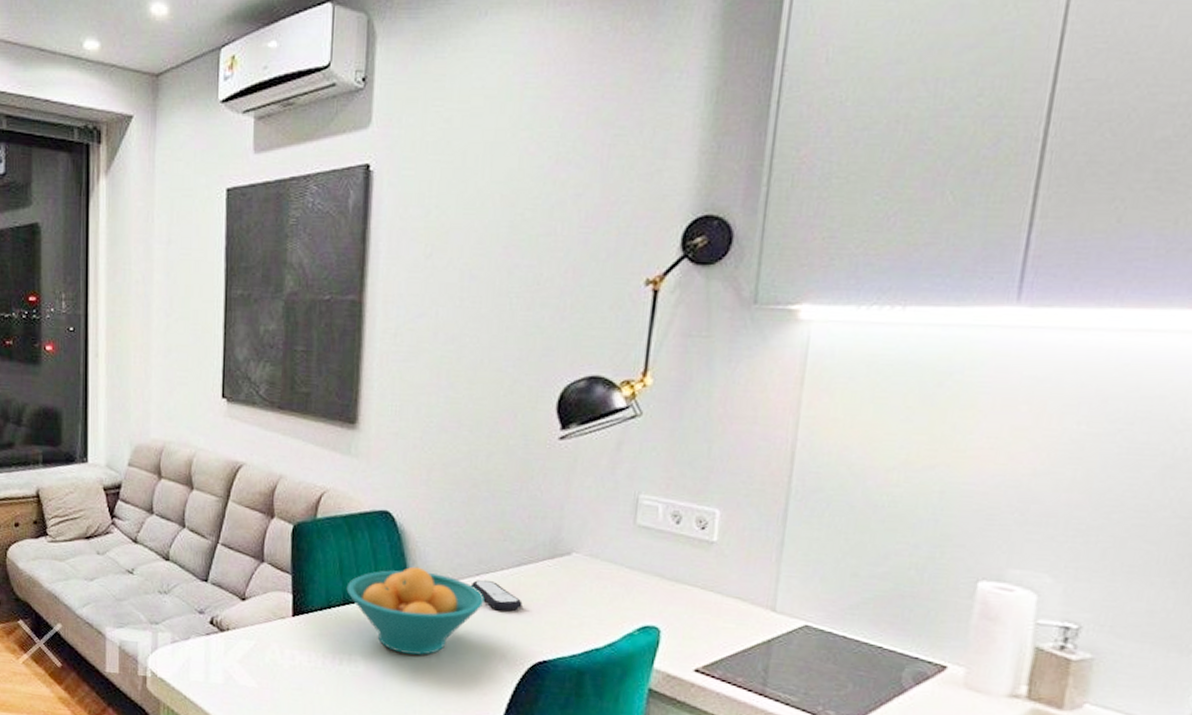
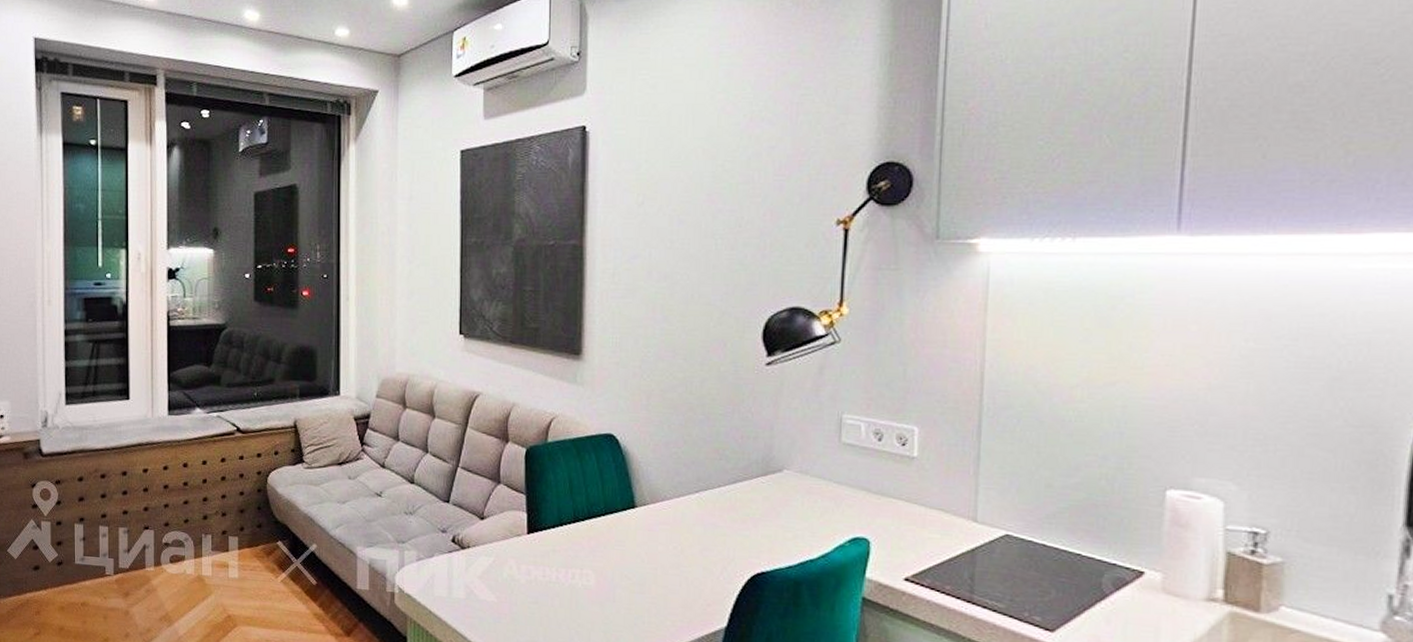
fruit bowl: present [346,566,485,655] -> none [576,485,704,569]
remote control: present [472,579,523,611] -> none [692,496,740,526]

